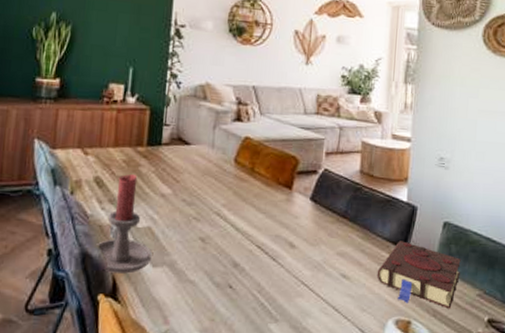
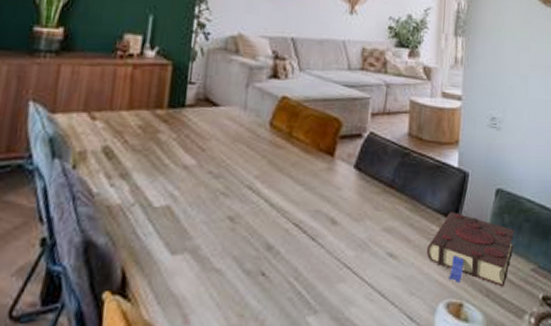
candle holder: present [96,174,152,274] -> none [103,143,171,264]

